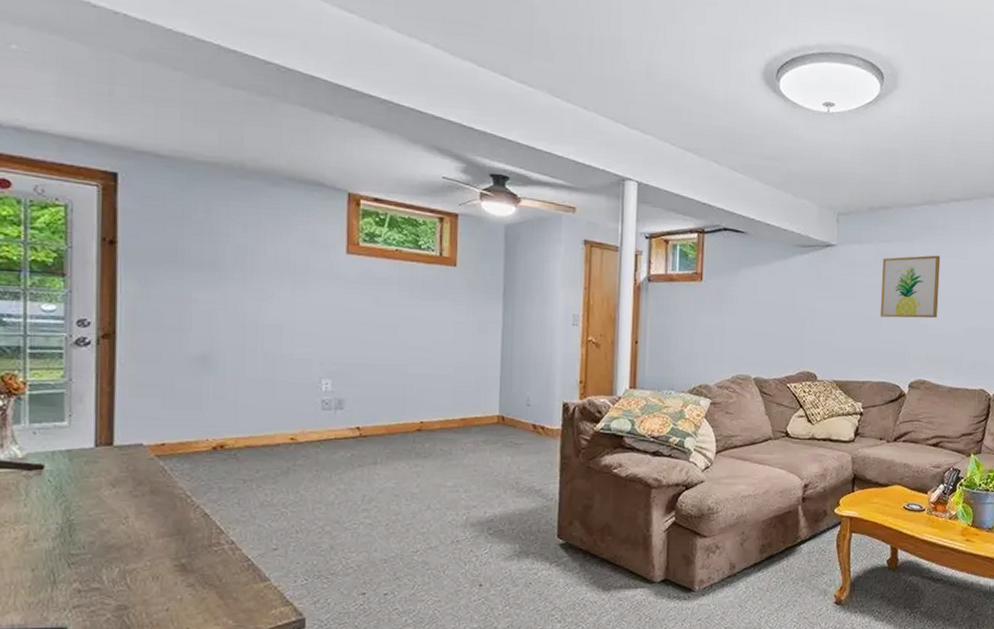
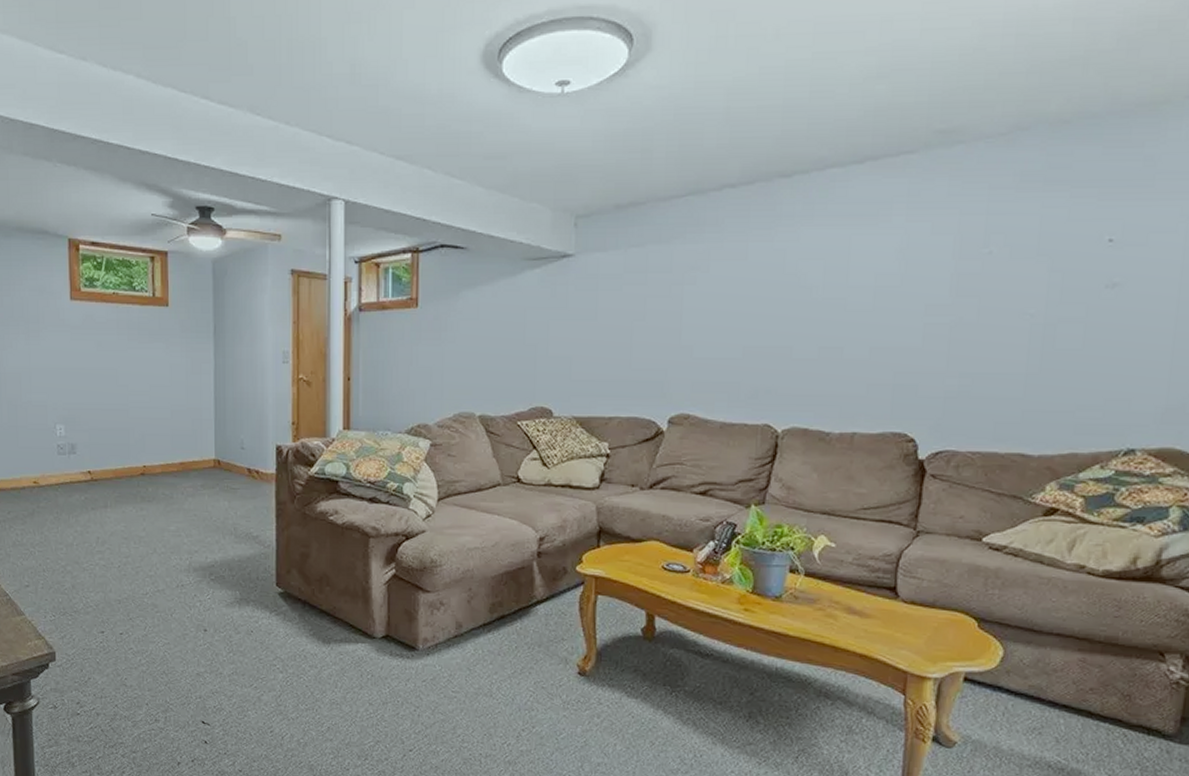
wall art: present [879,255,941,319] -> none [630,258,710,339]

